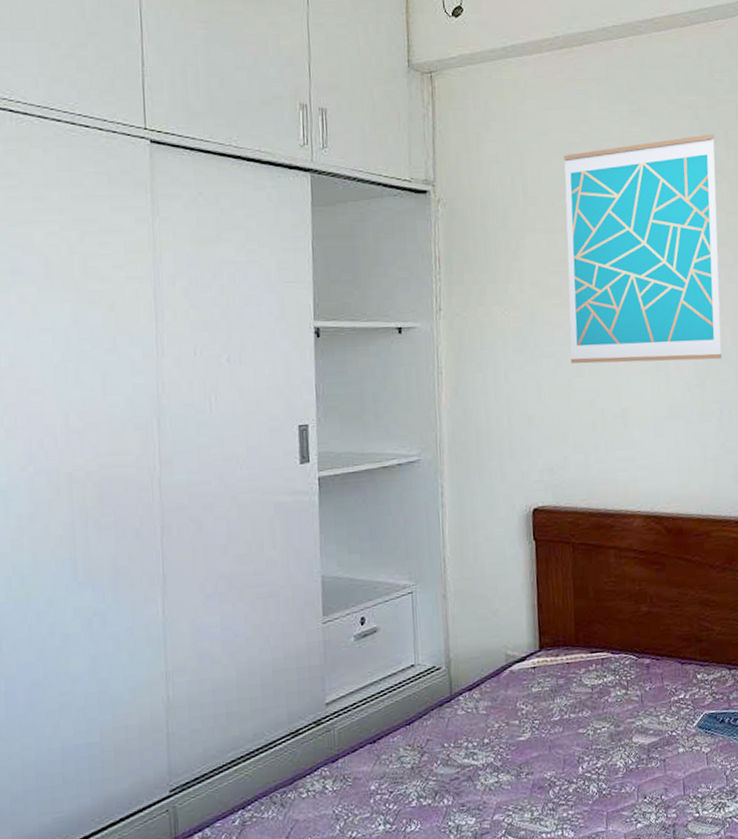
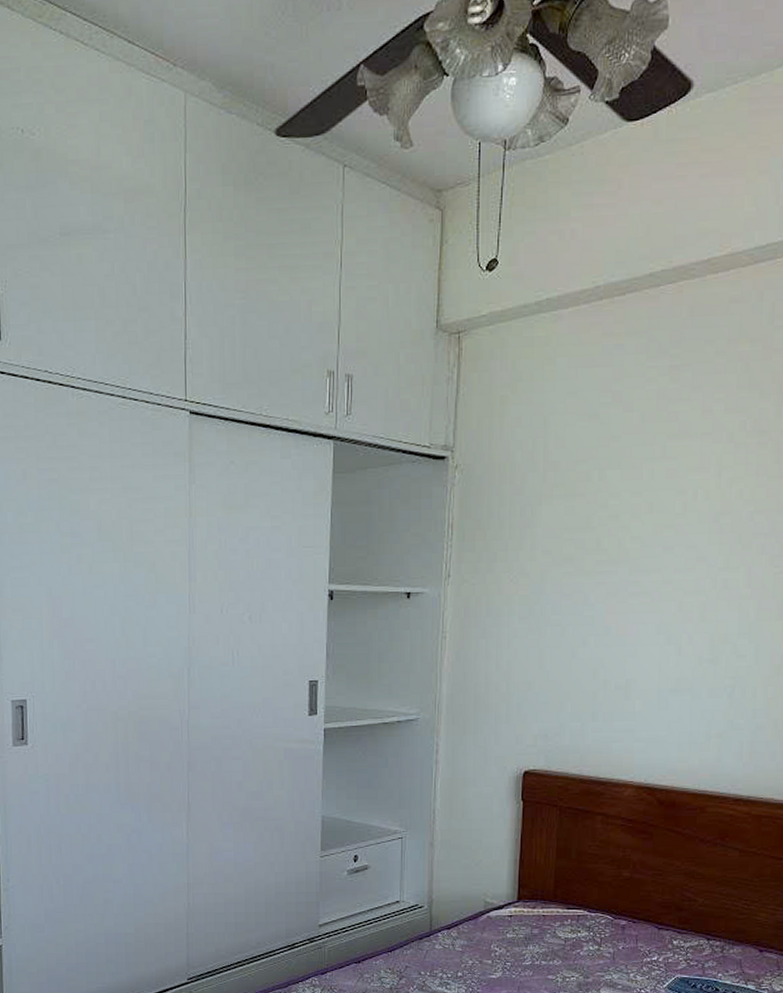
wall art: present [564,134,722,364] -> none [576,388,767,635]

